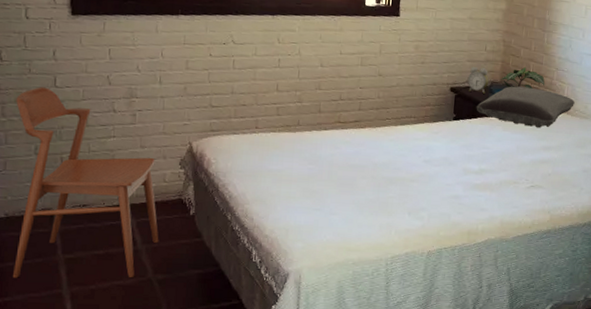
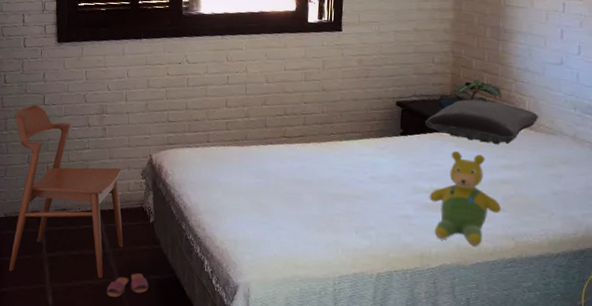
slippers: none [138,269,190,297] -> present [106,273,149,298]
alarm clock: present [467,66,489,94] -> none [414,79,438,108]
teddy bear: none [477,134,540,221] -> present [429,151,501,246]

